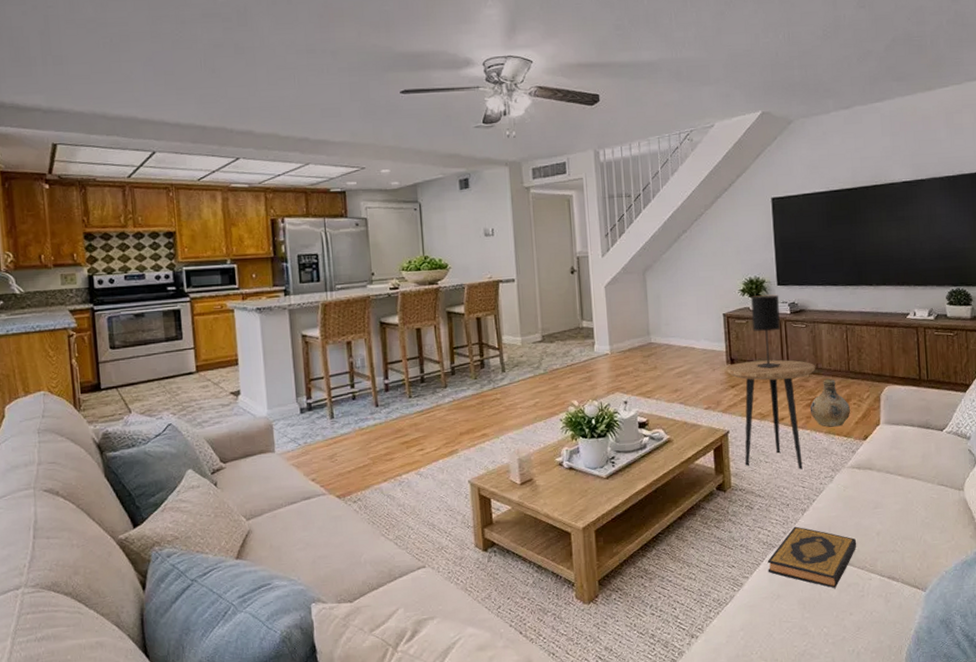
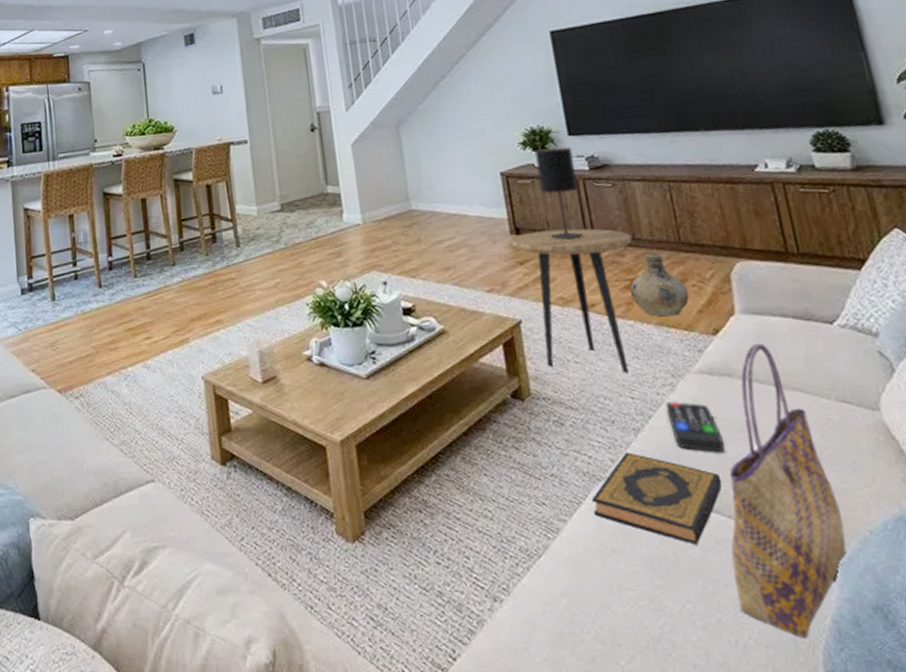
remote control: none [825,489,861,524] -> present [665,402,725,453]
tote bag: none [857,445,930,645] -> present [729,343,847,639]

